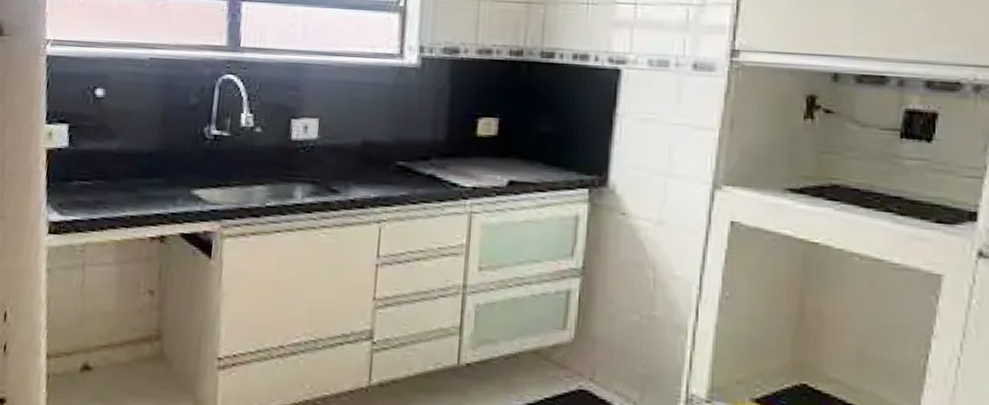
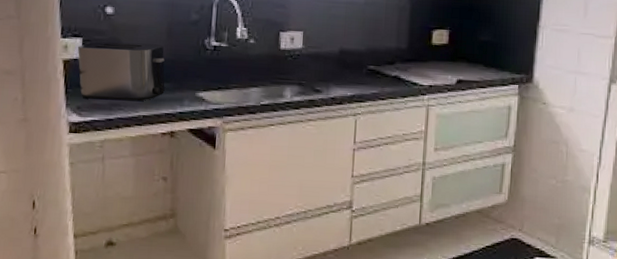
toaster: none [62,128,158,200] -> present [77,41,165,102]

